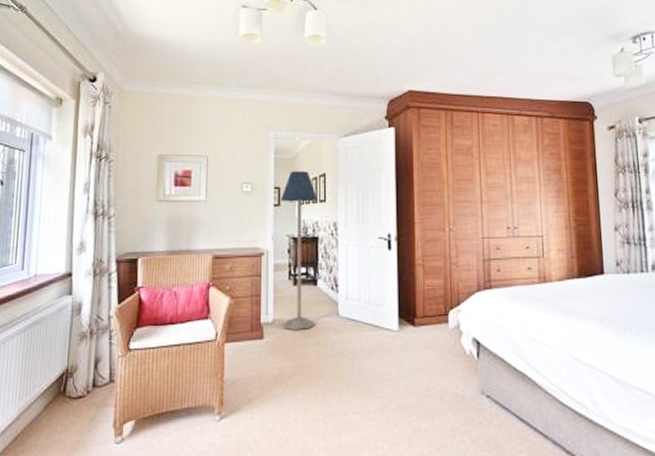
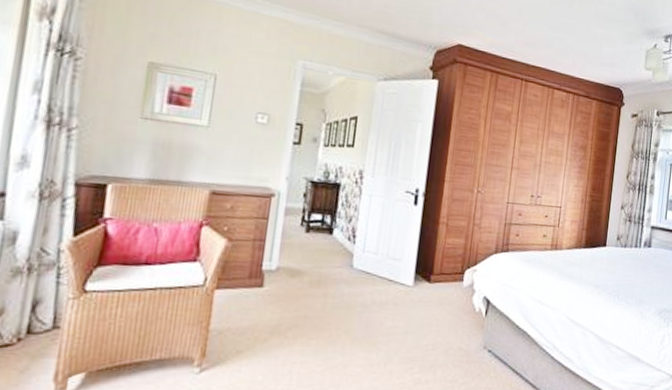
floor lamp: present [280,171,318,331] -> none [289,108,345,281]

